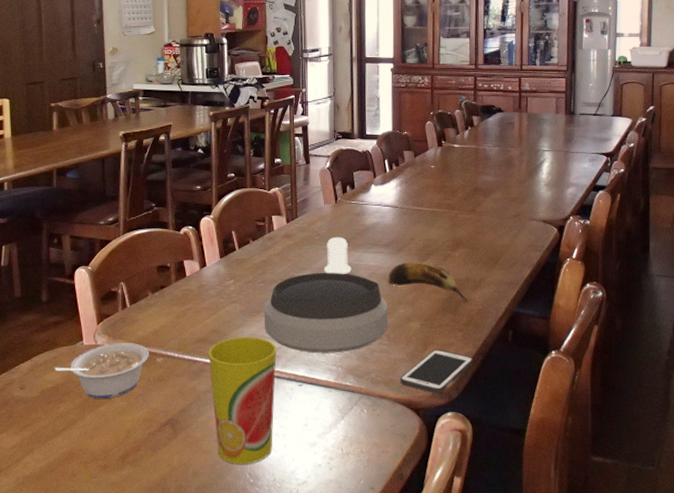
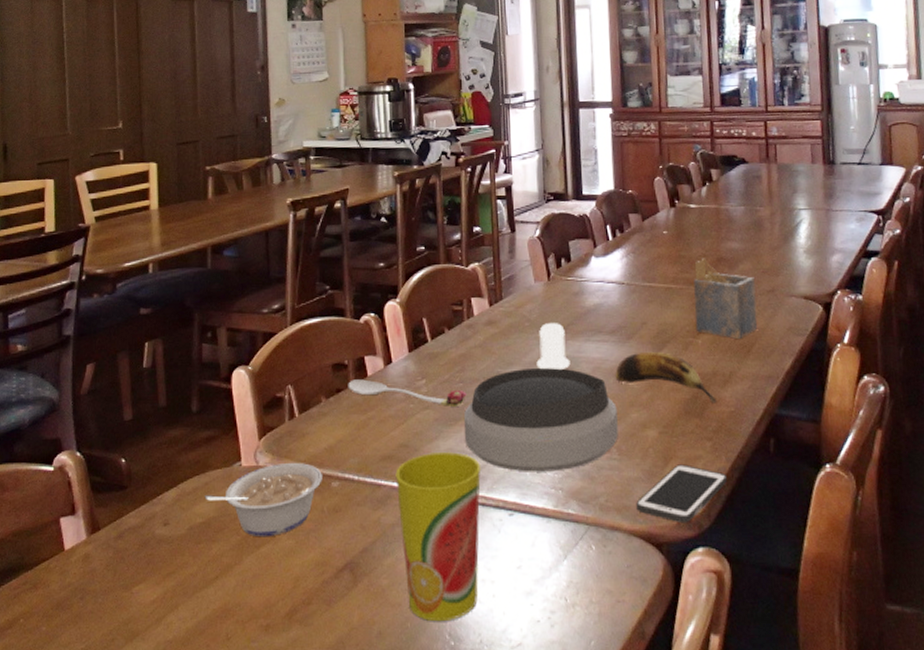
spoon: none [170,279,267,302] -> present [348,379,467,408]
napkin holder: none [454,188,504,253] -> present [694,258,758,339]

